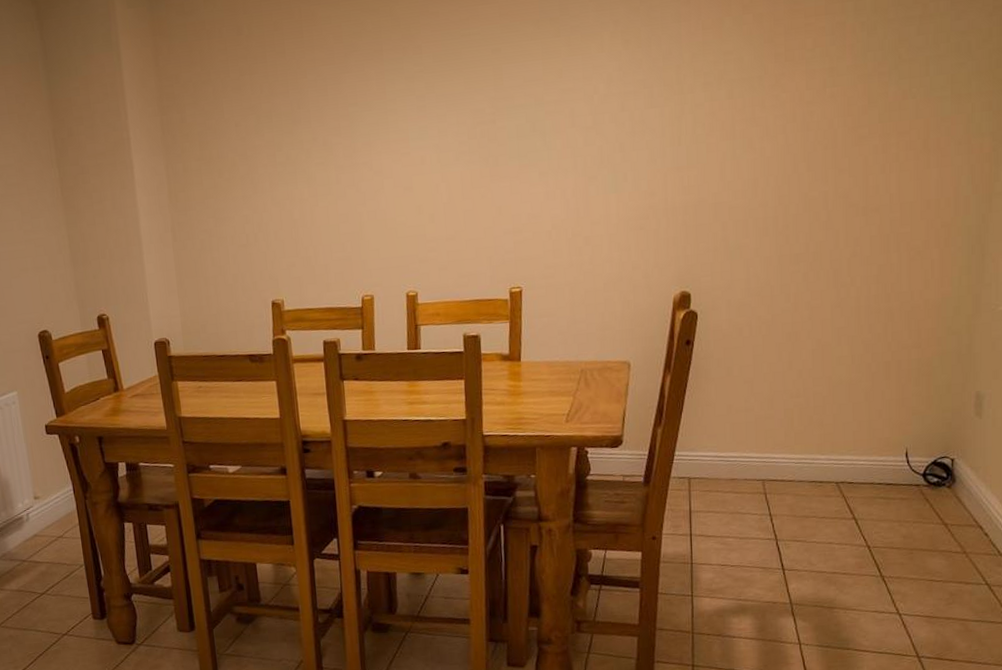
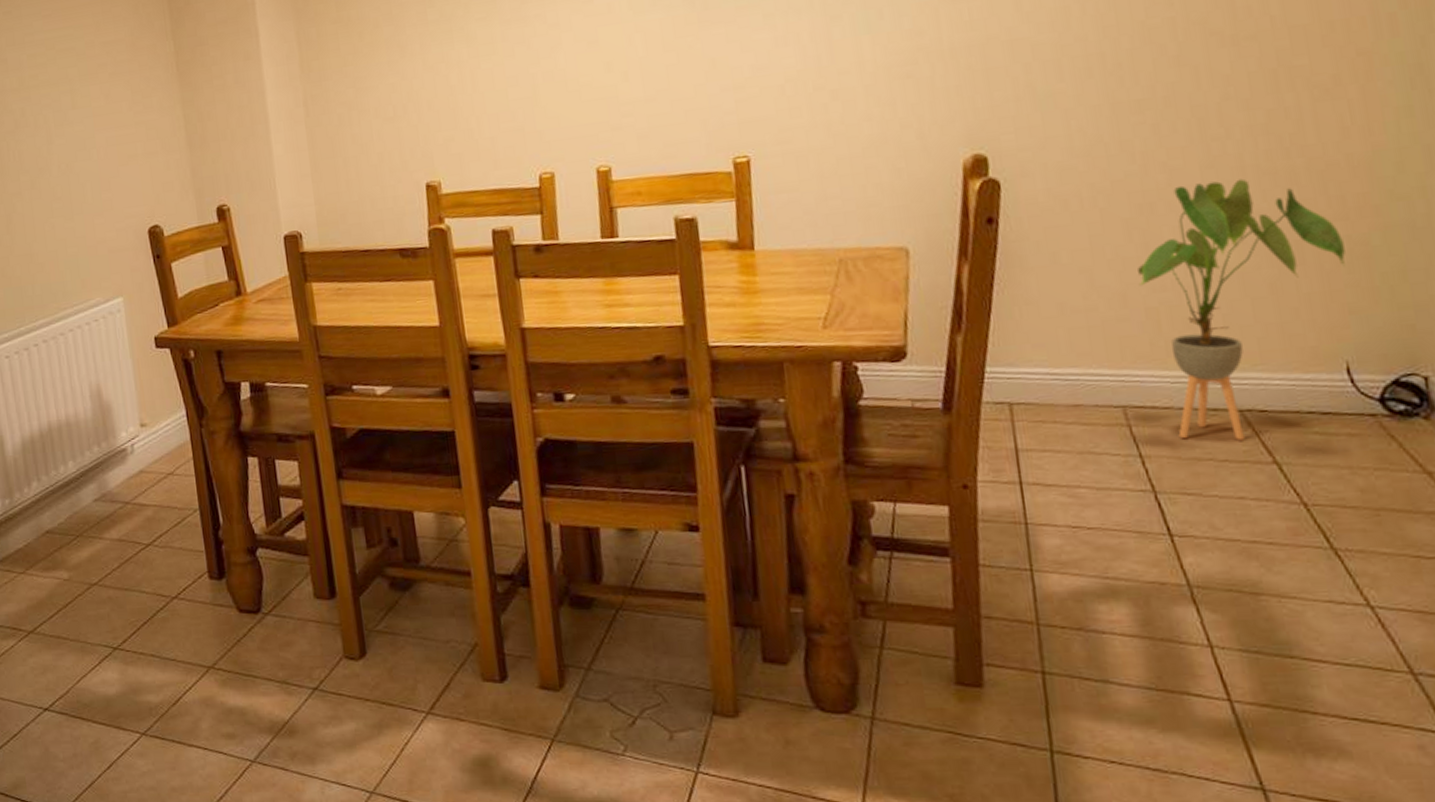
house plant: none [782,316,915,504] -> present [1138,178,1346,441]

